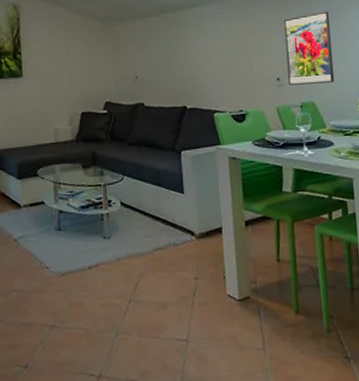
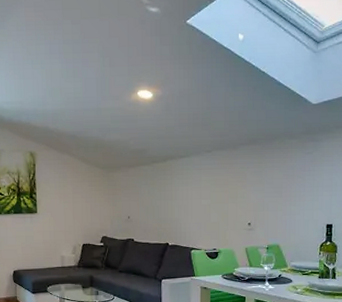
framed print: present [283,11,335,85] -> none [258,165,302,230]

